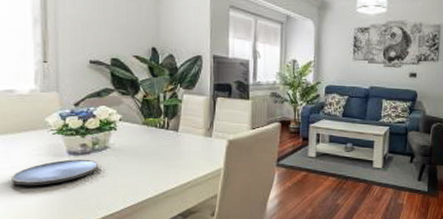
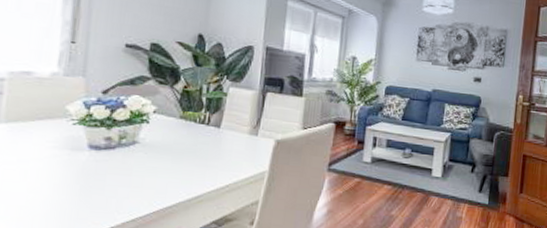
plate: present [12,159,99,186] -> none [16,154,124,184]

